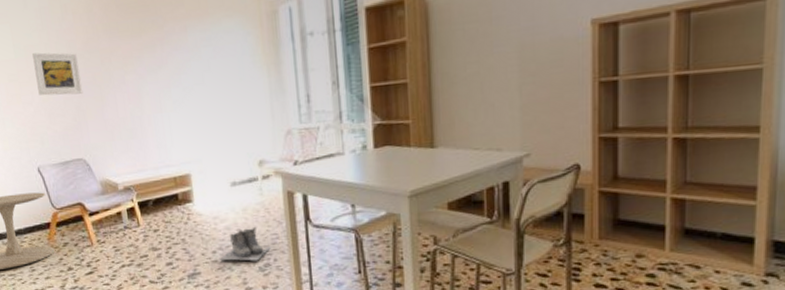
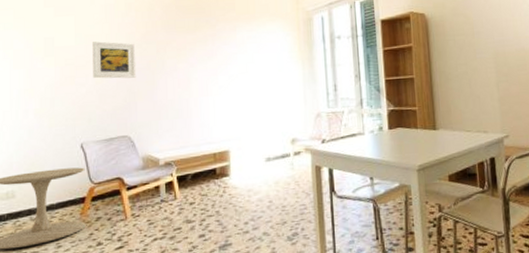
boots: present [219,228,271,261] -> none [250,199,299,231]

